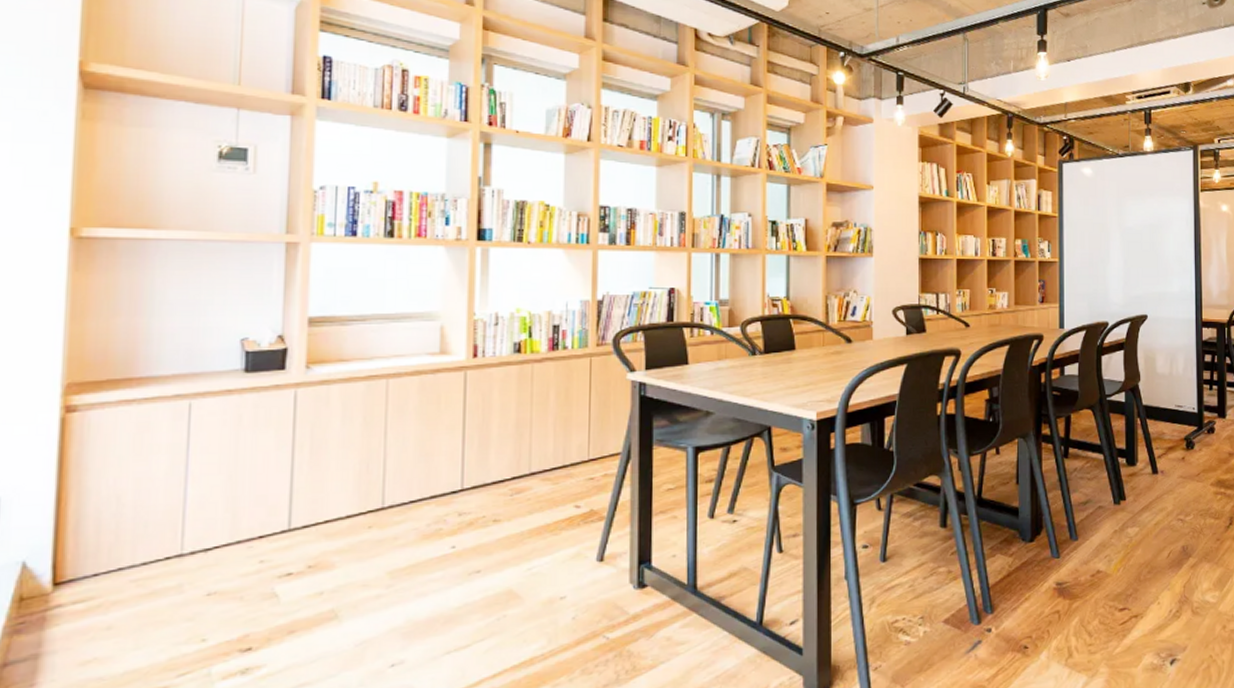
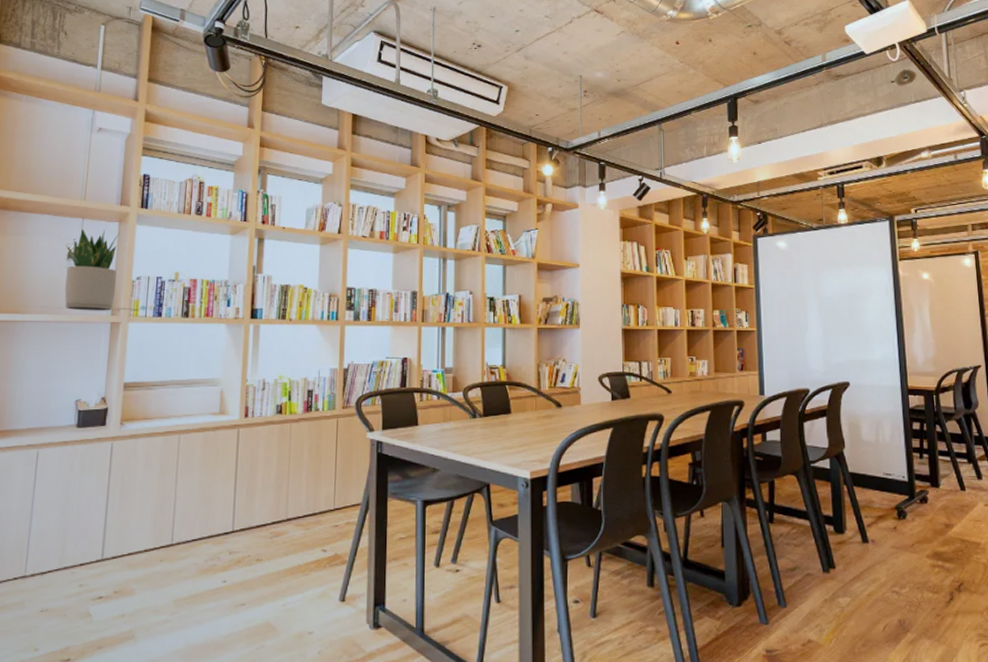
planter: none [216,123,292,228] -> present [64,229,120,311]

